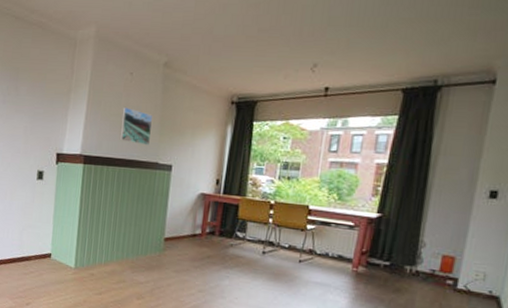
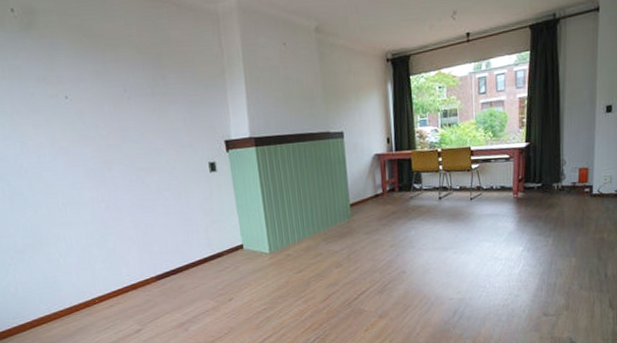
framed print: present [119,107,152,146] -> none [283,80,317,117]

